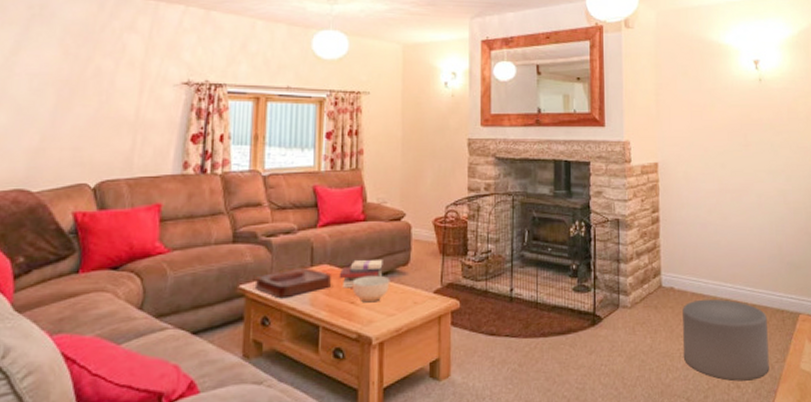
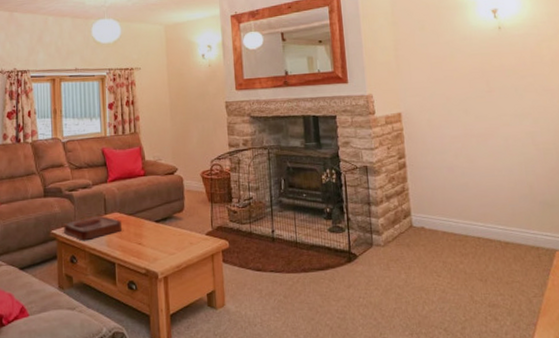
books: present [339,259,383,289] -> none [127,208,163,232]
bowl: present [352,275,390,303] -> none [138,220,169,244]
pouf: present [682,298,769,381] -> none [434,237,527,314]

